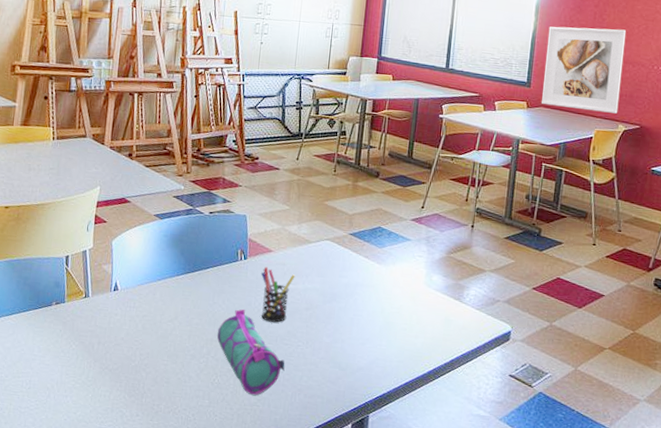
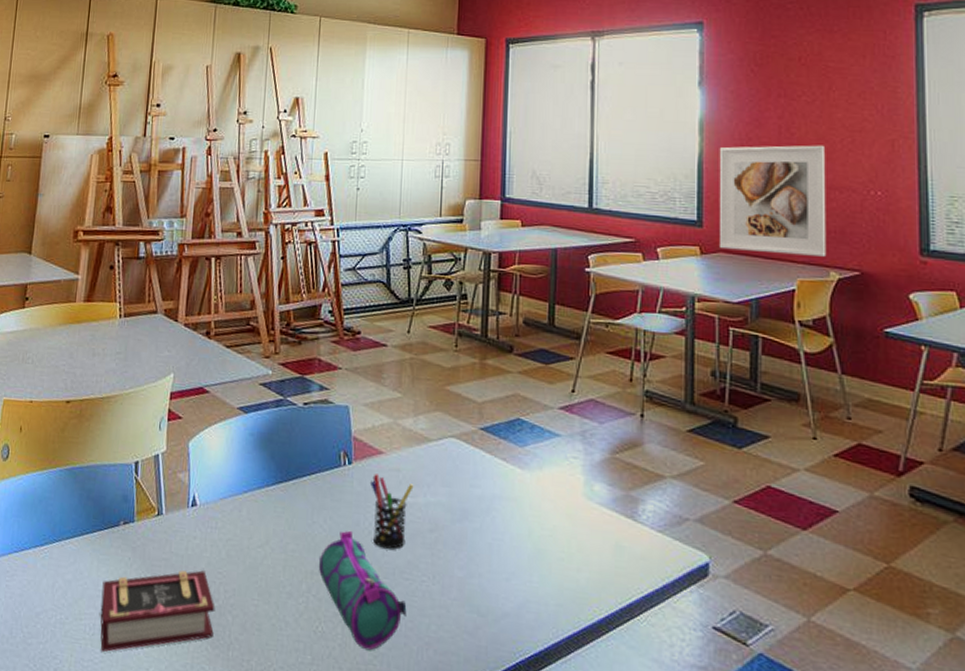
book: none [35,339,132,401] -> present [100,570,215,653]

